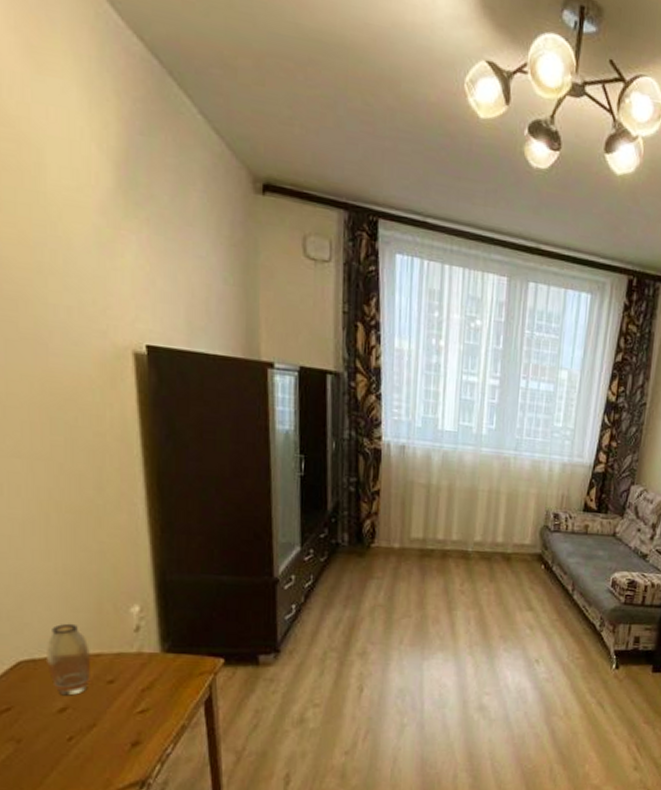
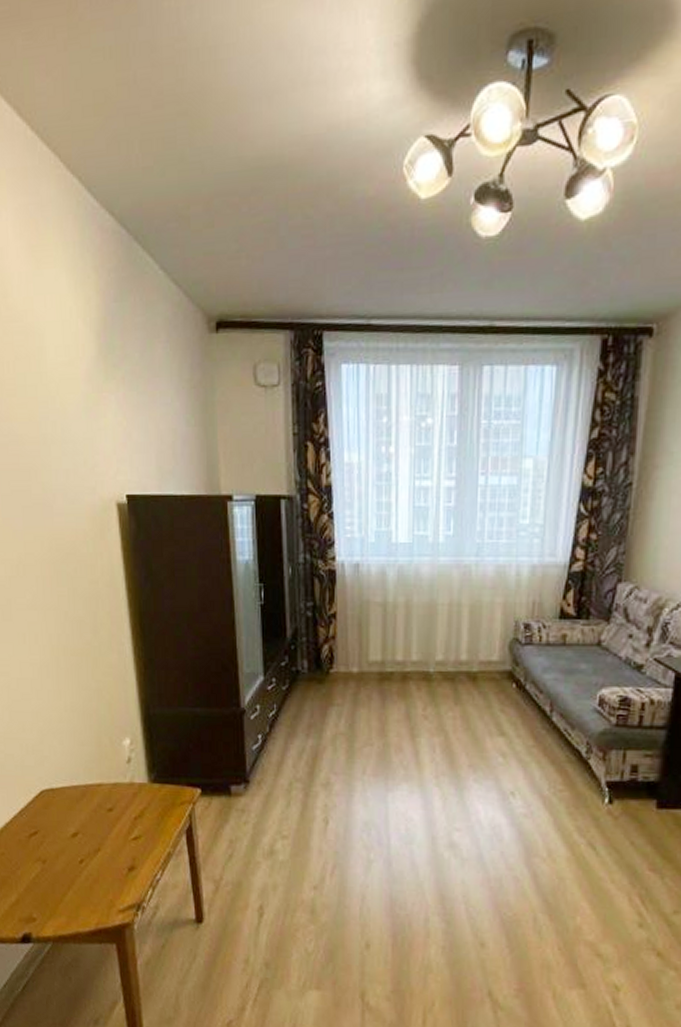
vase: present [47,623,90,696] -> none [61,756,94,822]

